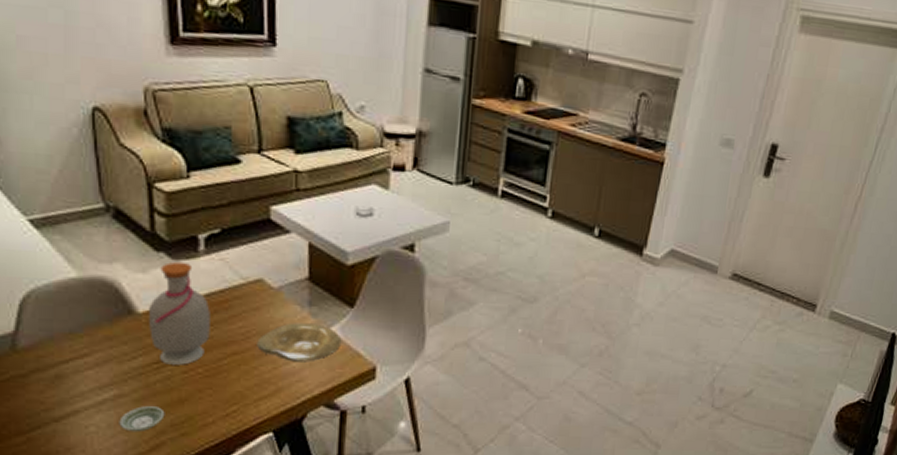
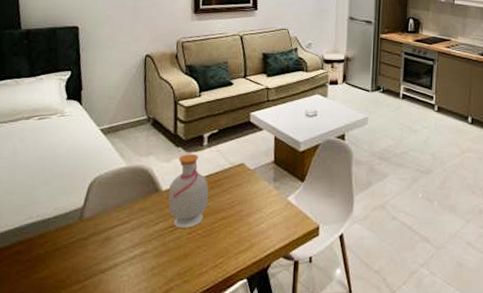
saucer: present [119,406,165,432] -> none [143,260,174,280]
plate: present [257,323,342,362] -> none [238,194,296,224]

